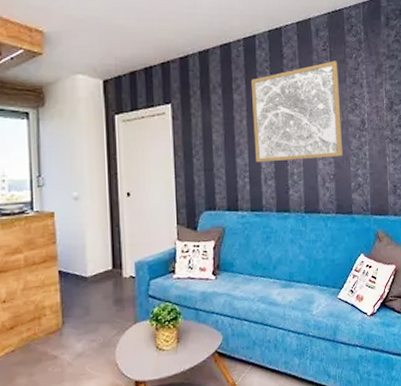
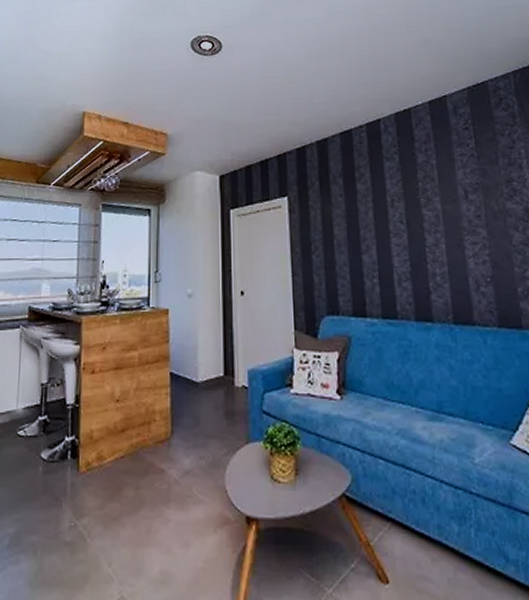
wall art: present [250,61,342,163] -> none [376,140,501,261]

